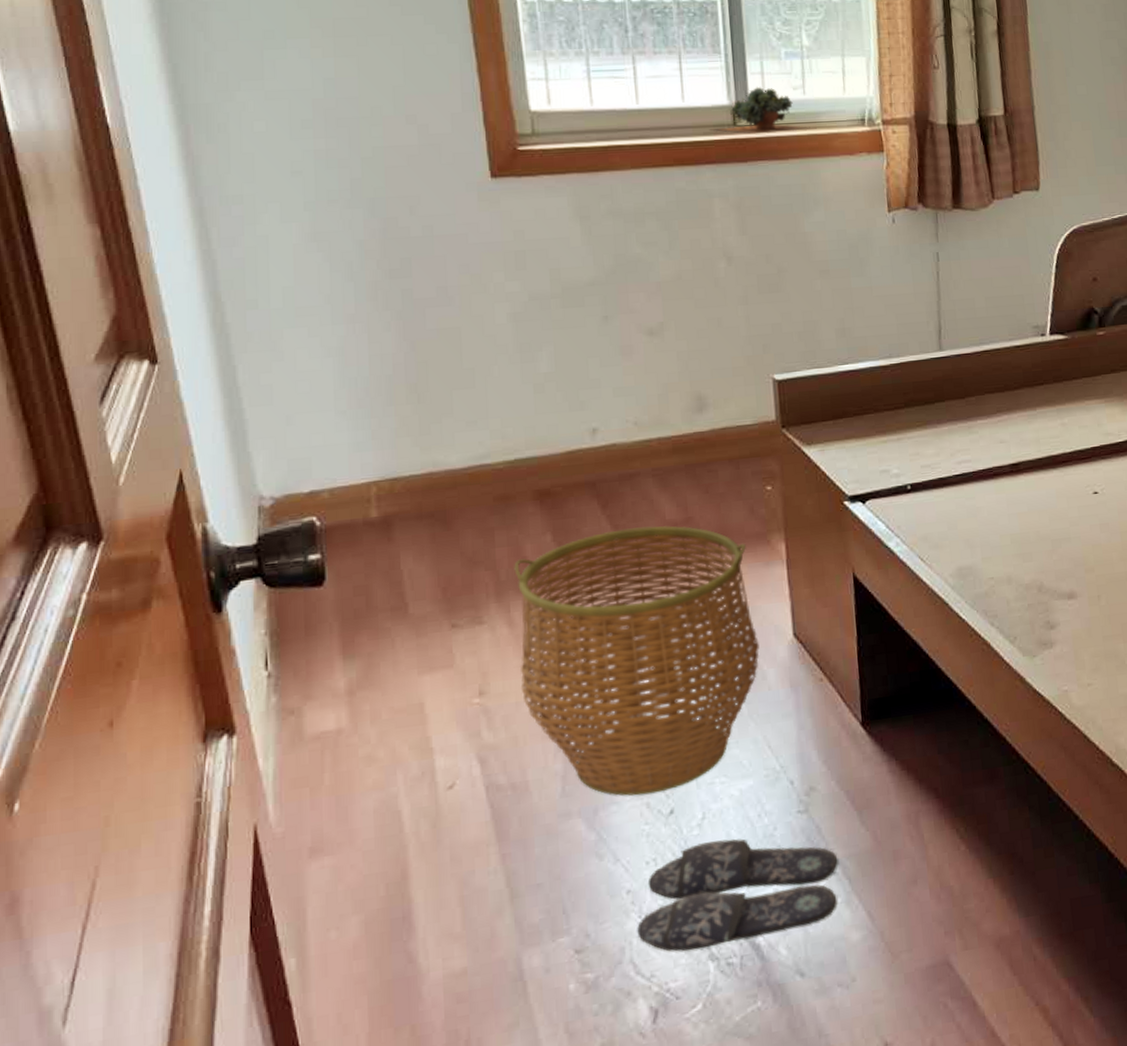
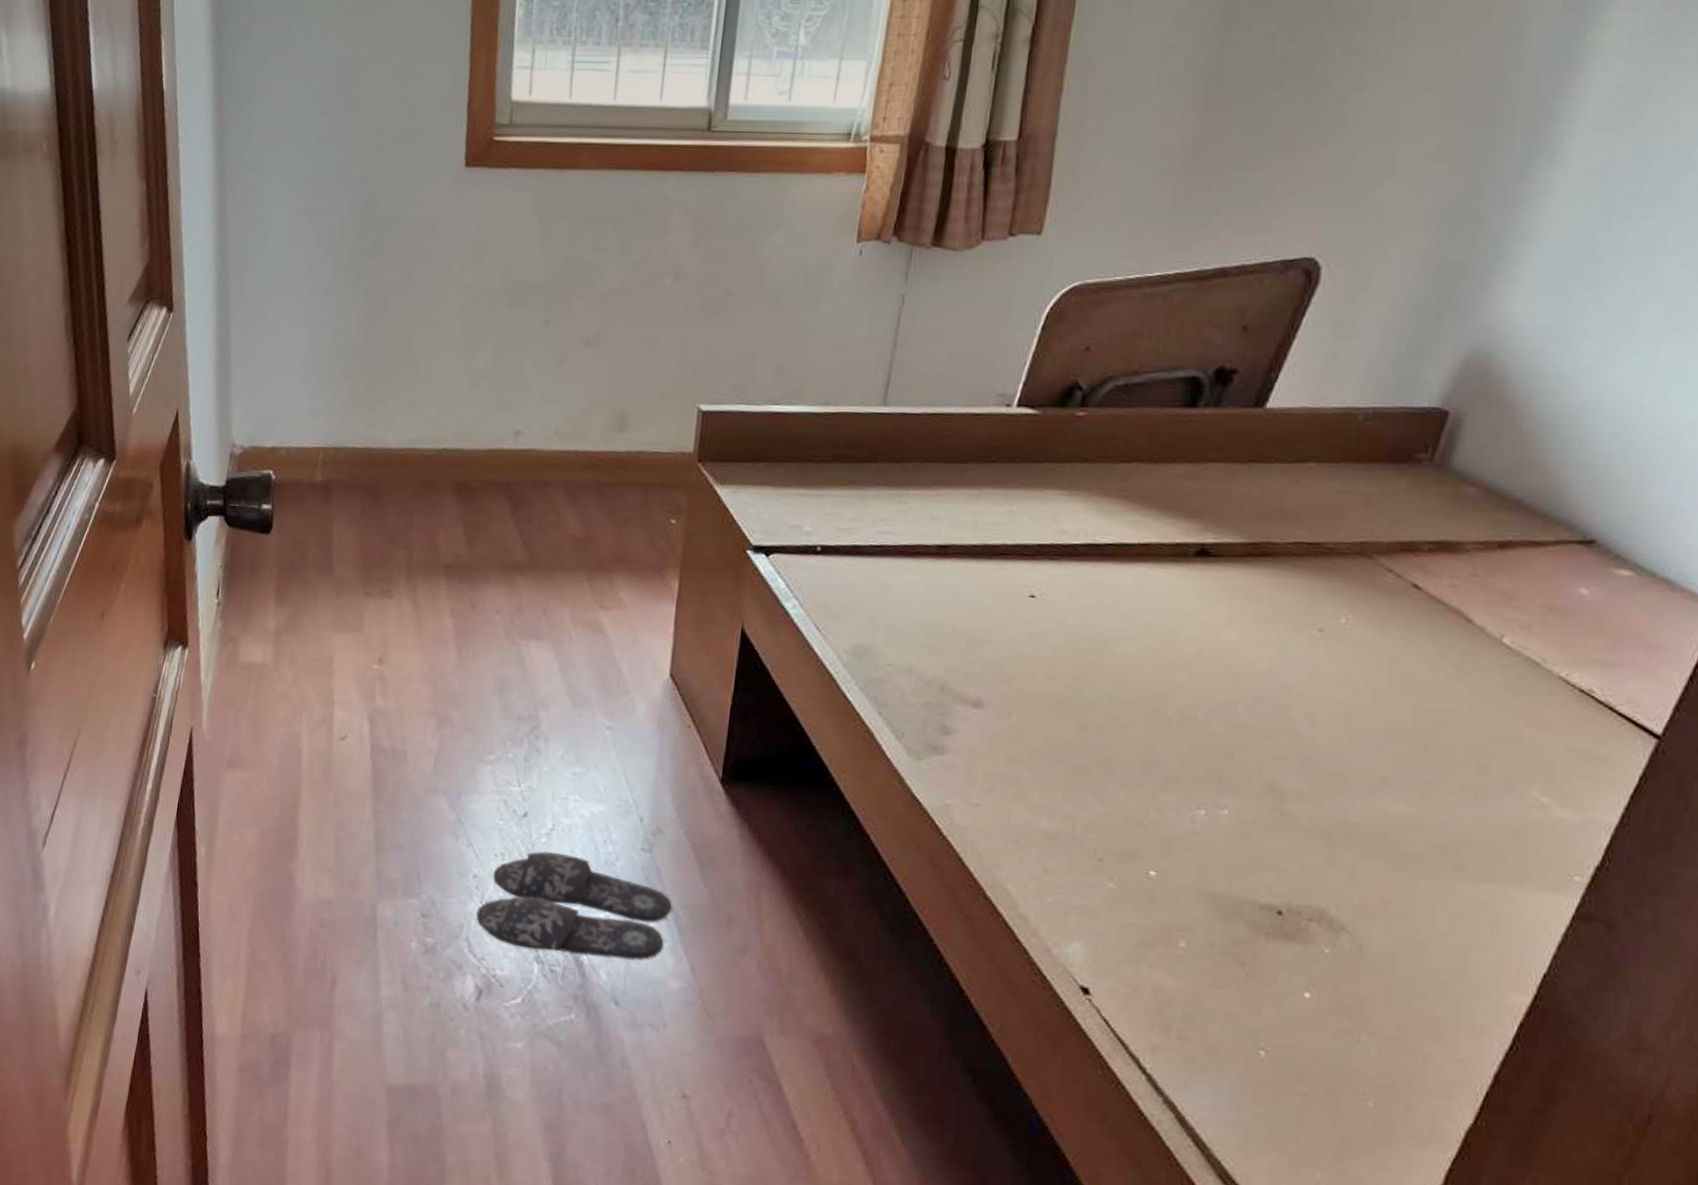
basket: present [514,526,760,796] -> none [414,534,640,794]
succulent plant: present [709,86,810,134] -> none [682,88,789,142]

